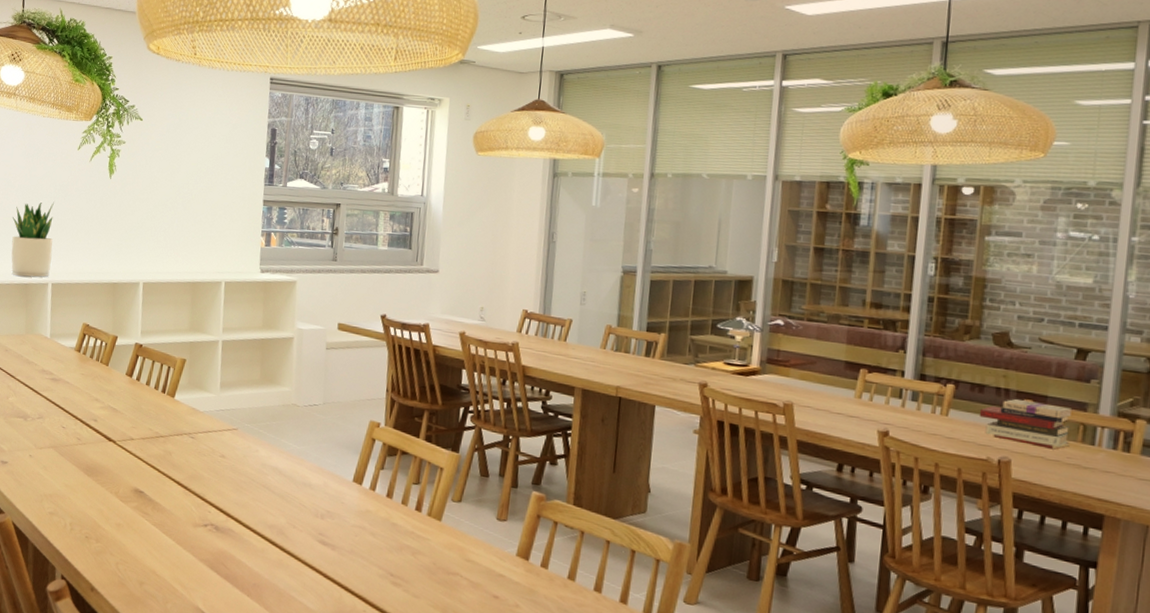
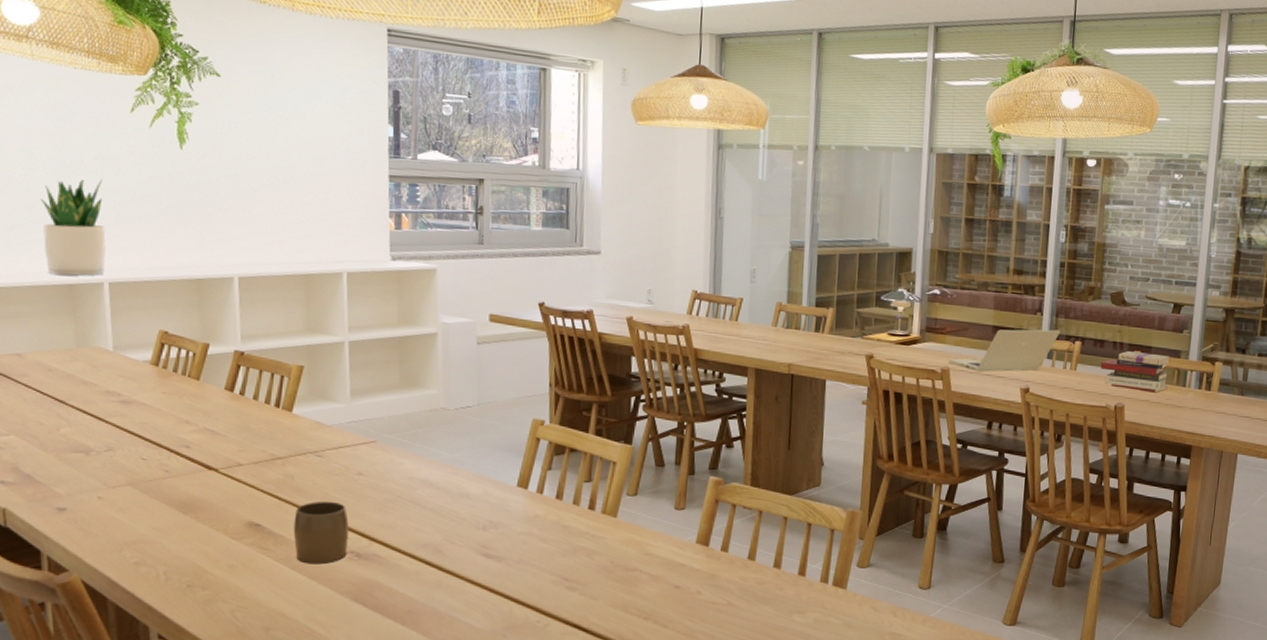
mug: none [167,476,211,533] -> present [293,501,349,565]
laptop: none [792,365,929,413] -> present [948,329,1061,372]

